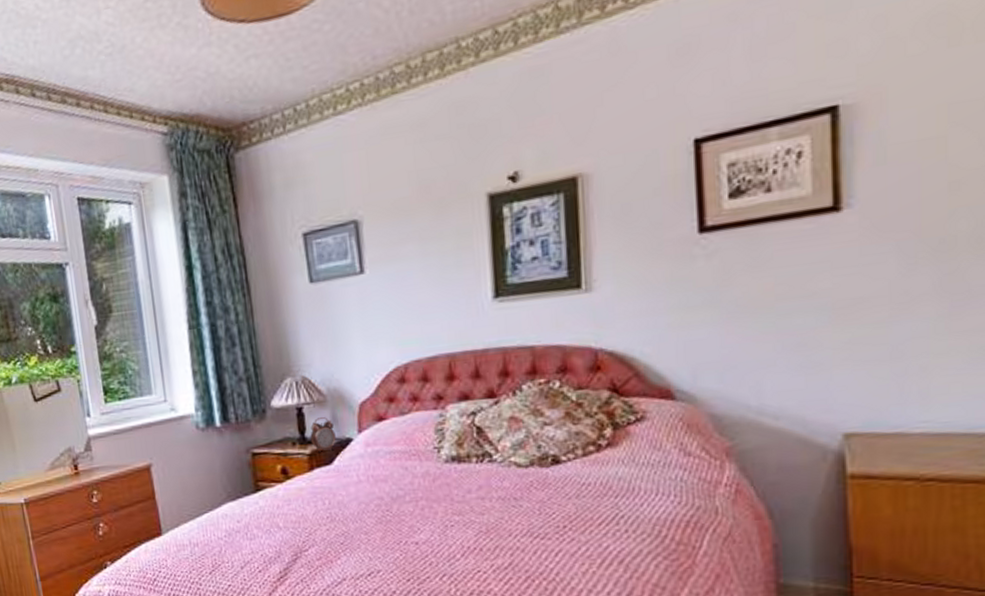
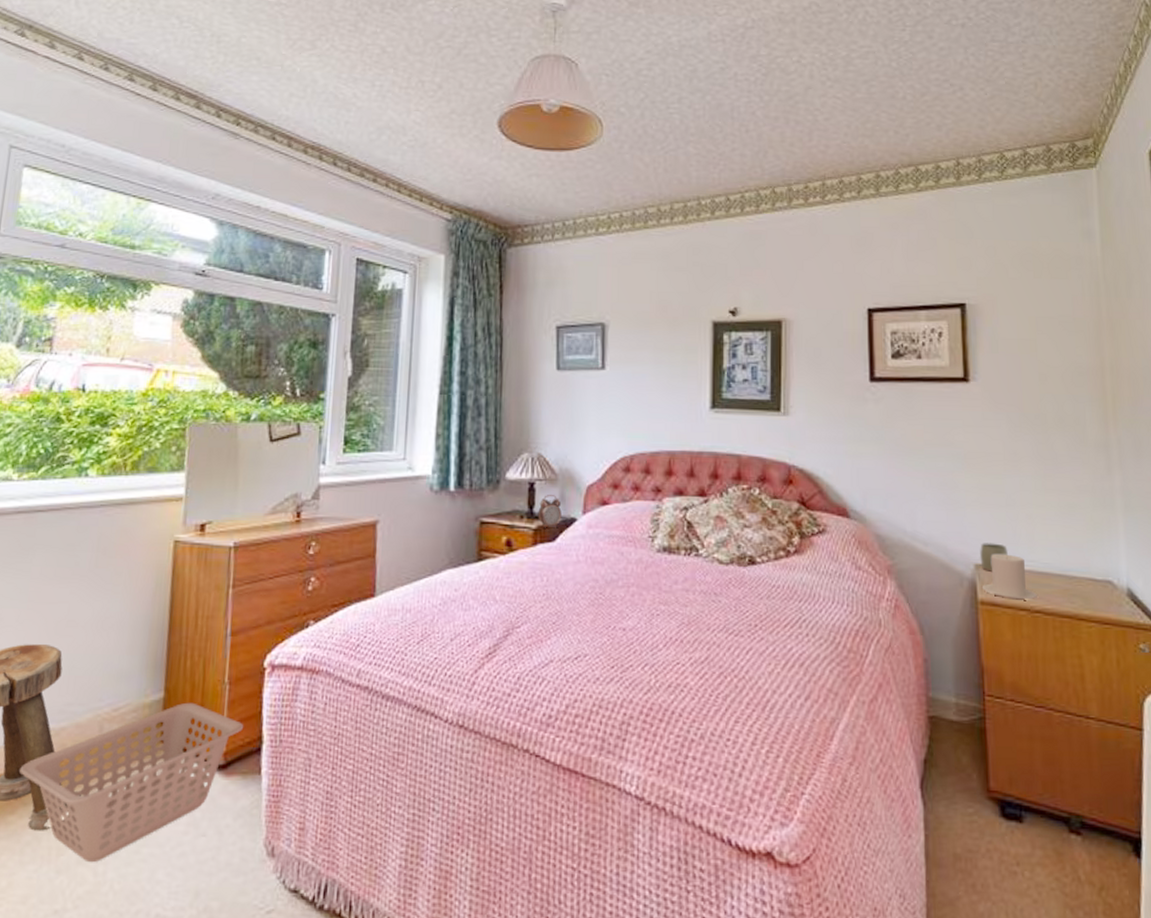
mug: none [850,406,890,440] -> present [979,543,1008,572]
candle: none [852,417,931,470] -> present [981,553,1037,601]

